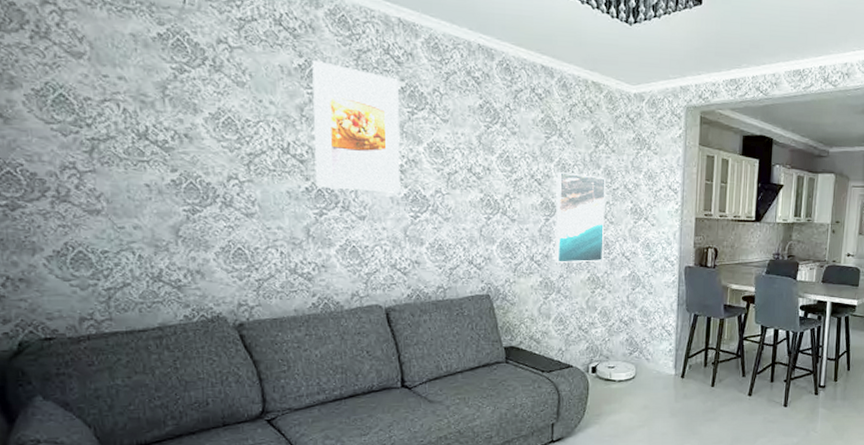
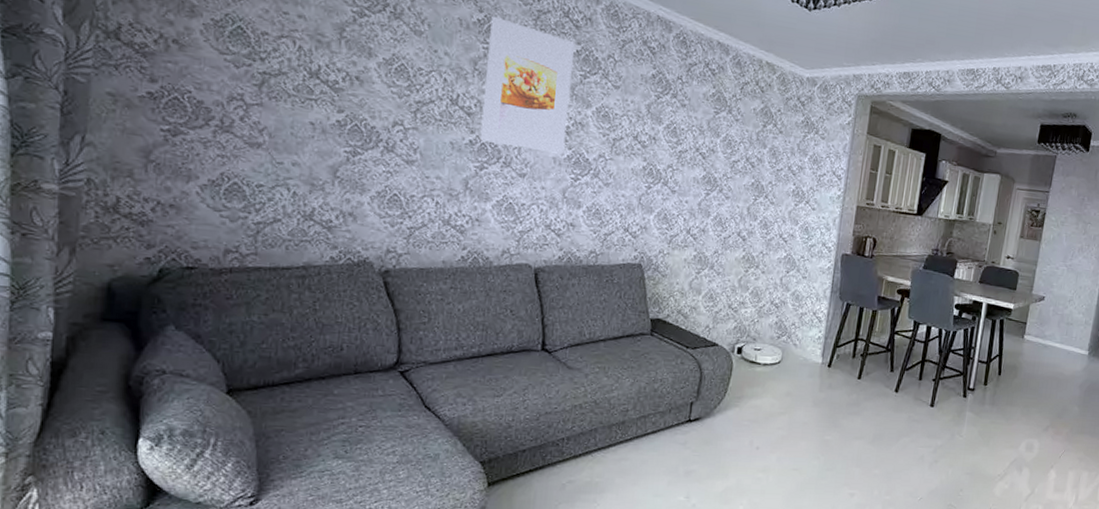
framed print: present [555,172,605,264] -> none [711,148,770,241]

